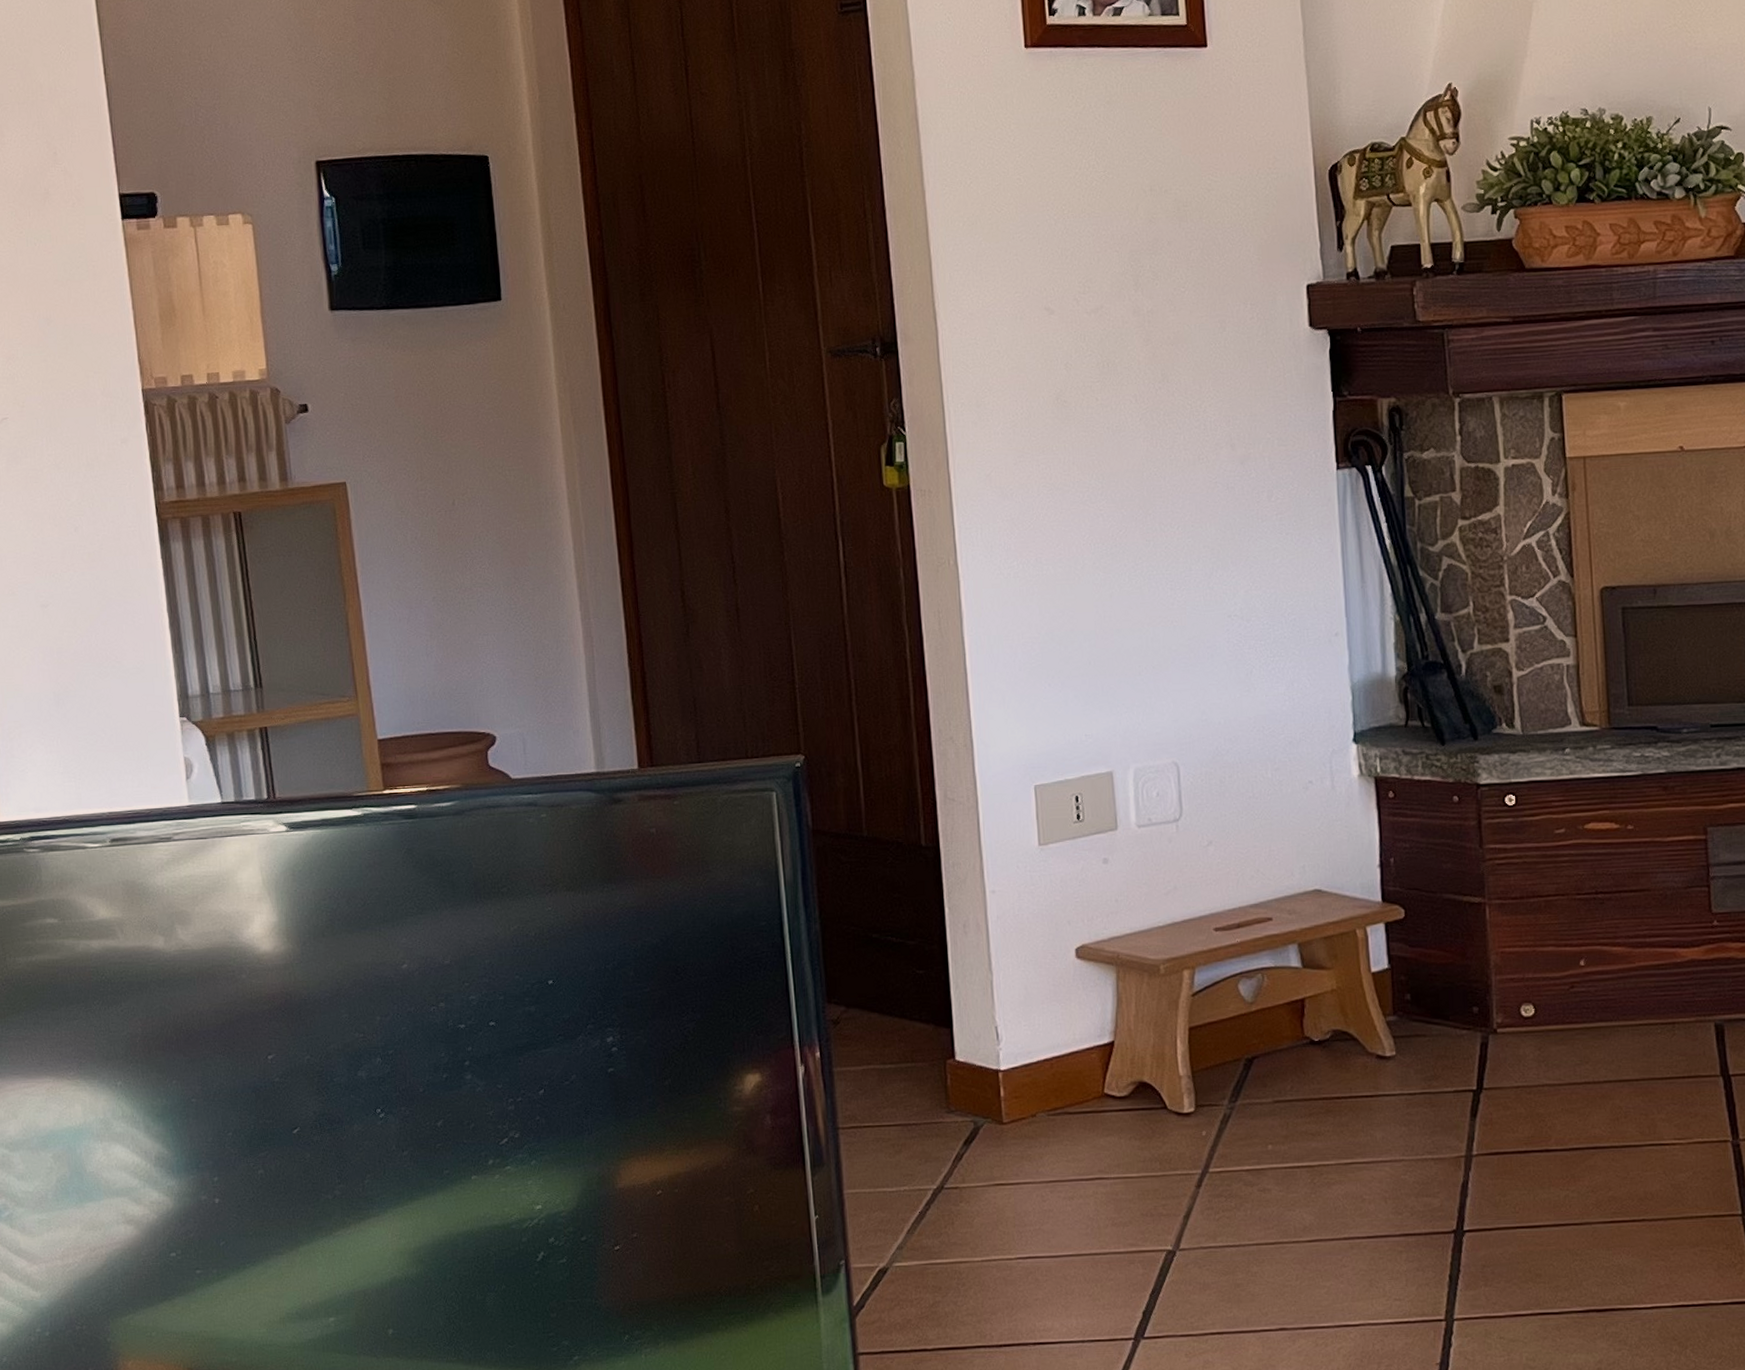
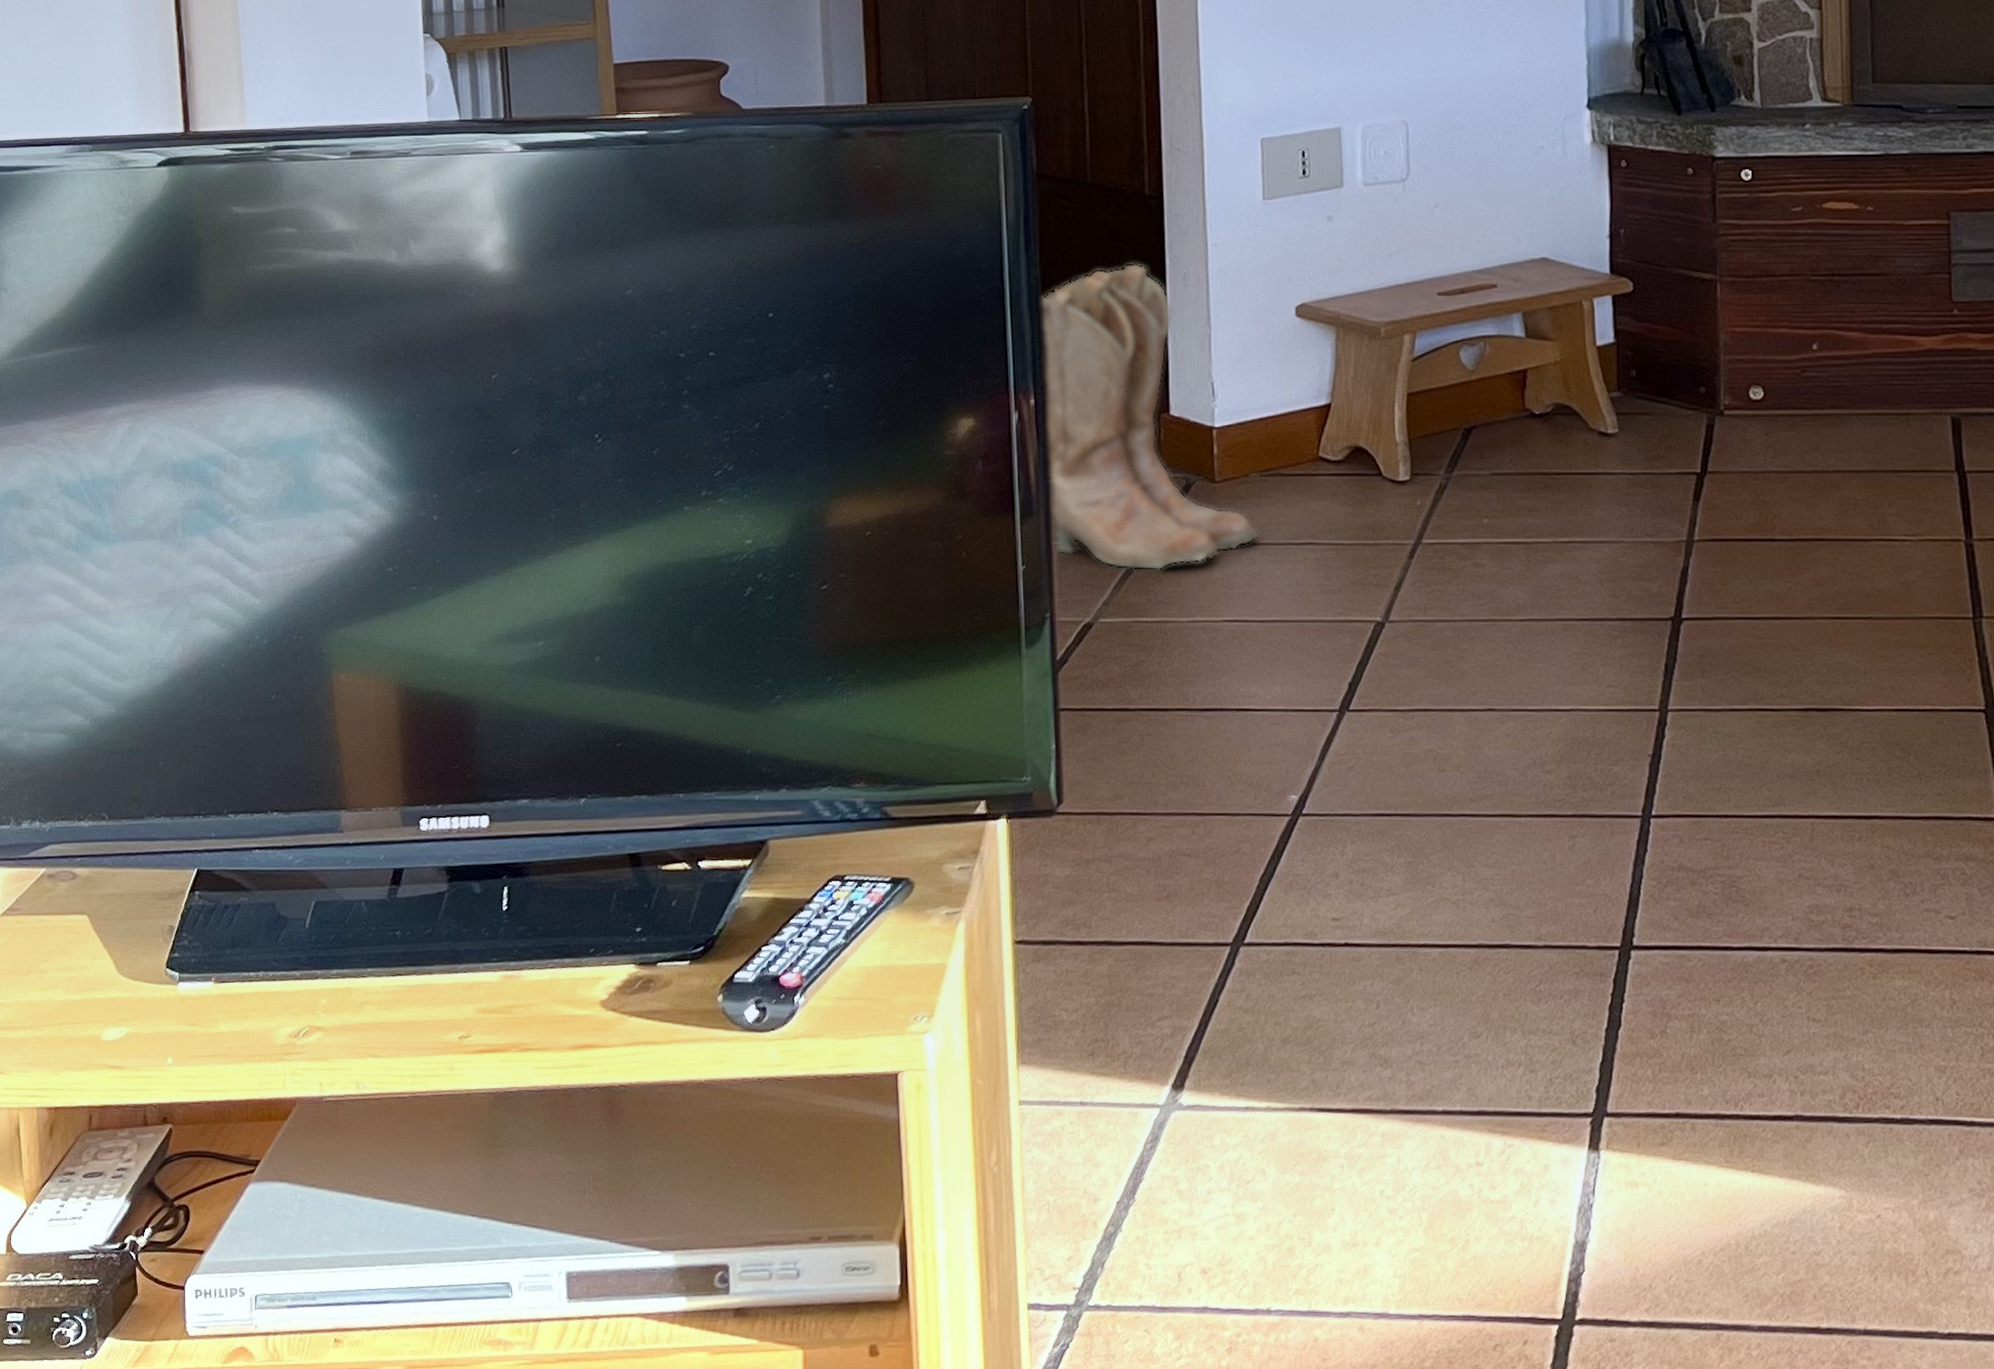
boots: none [822,913,1049,1214] -> present [1041,263,1260,571]

